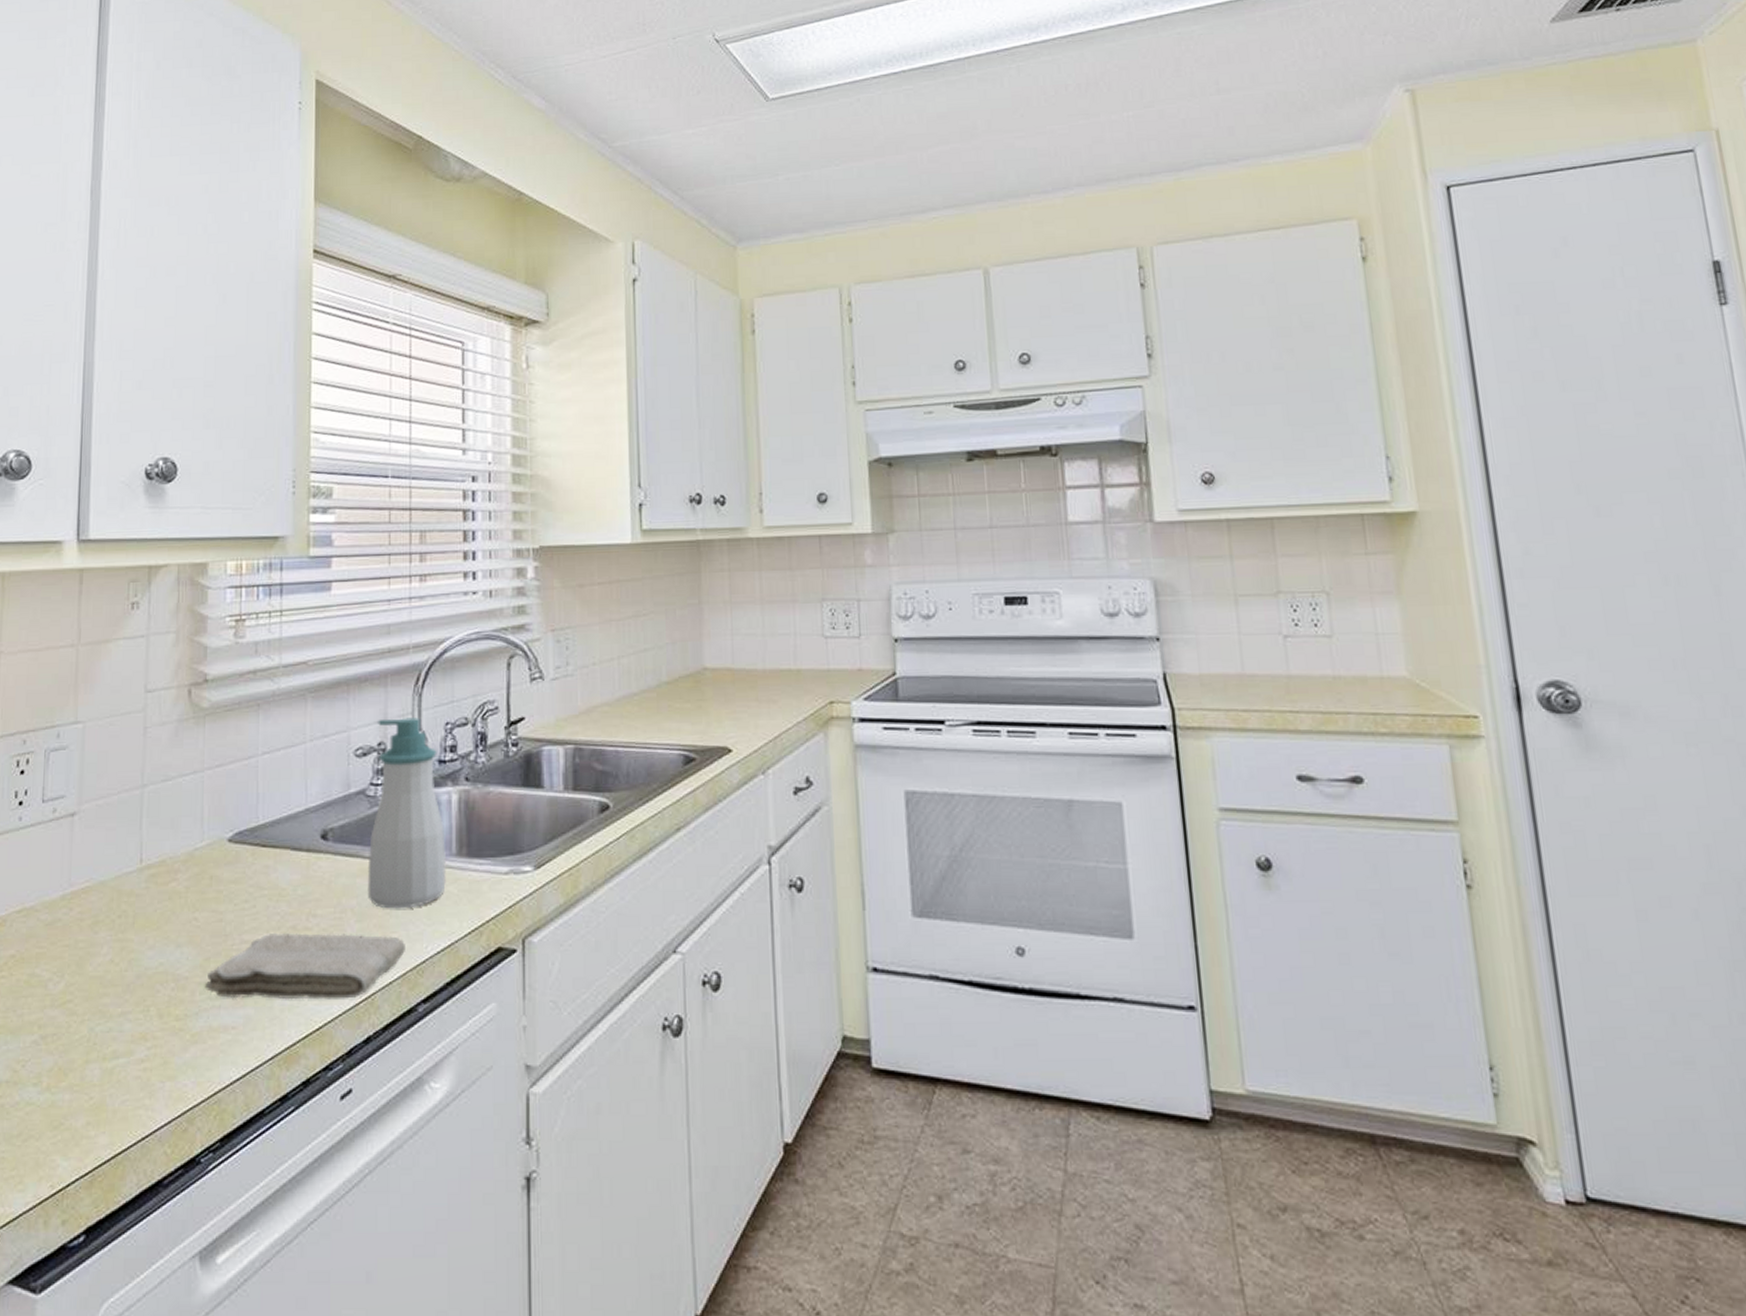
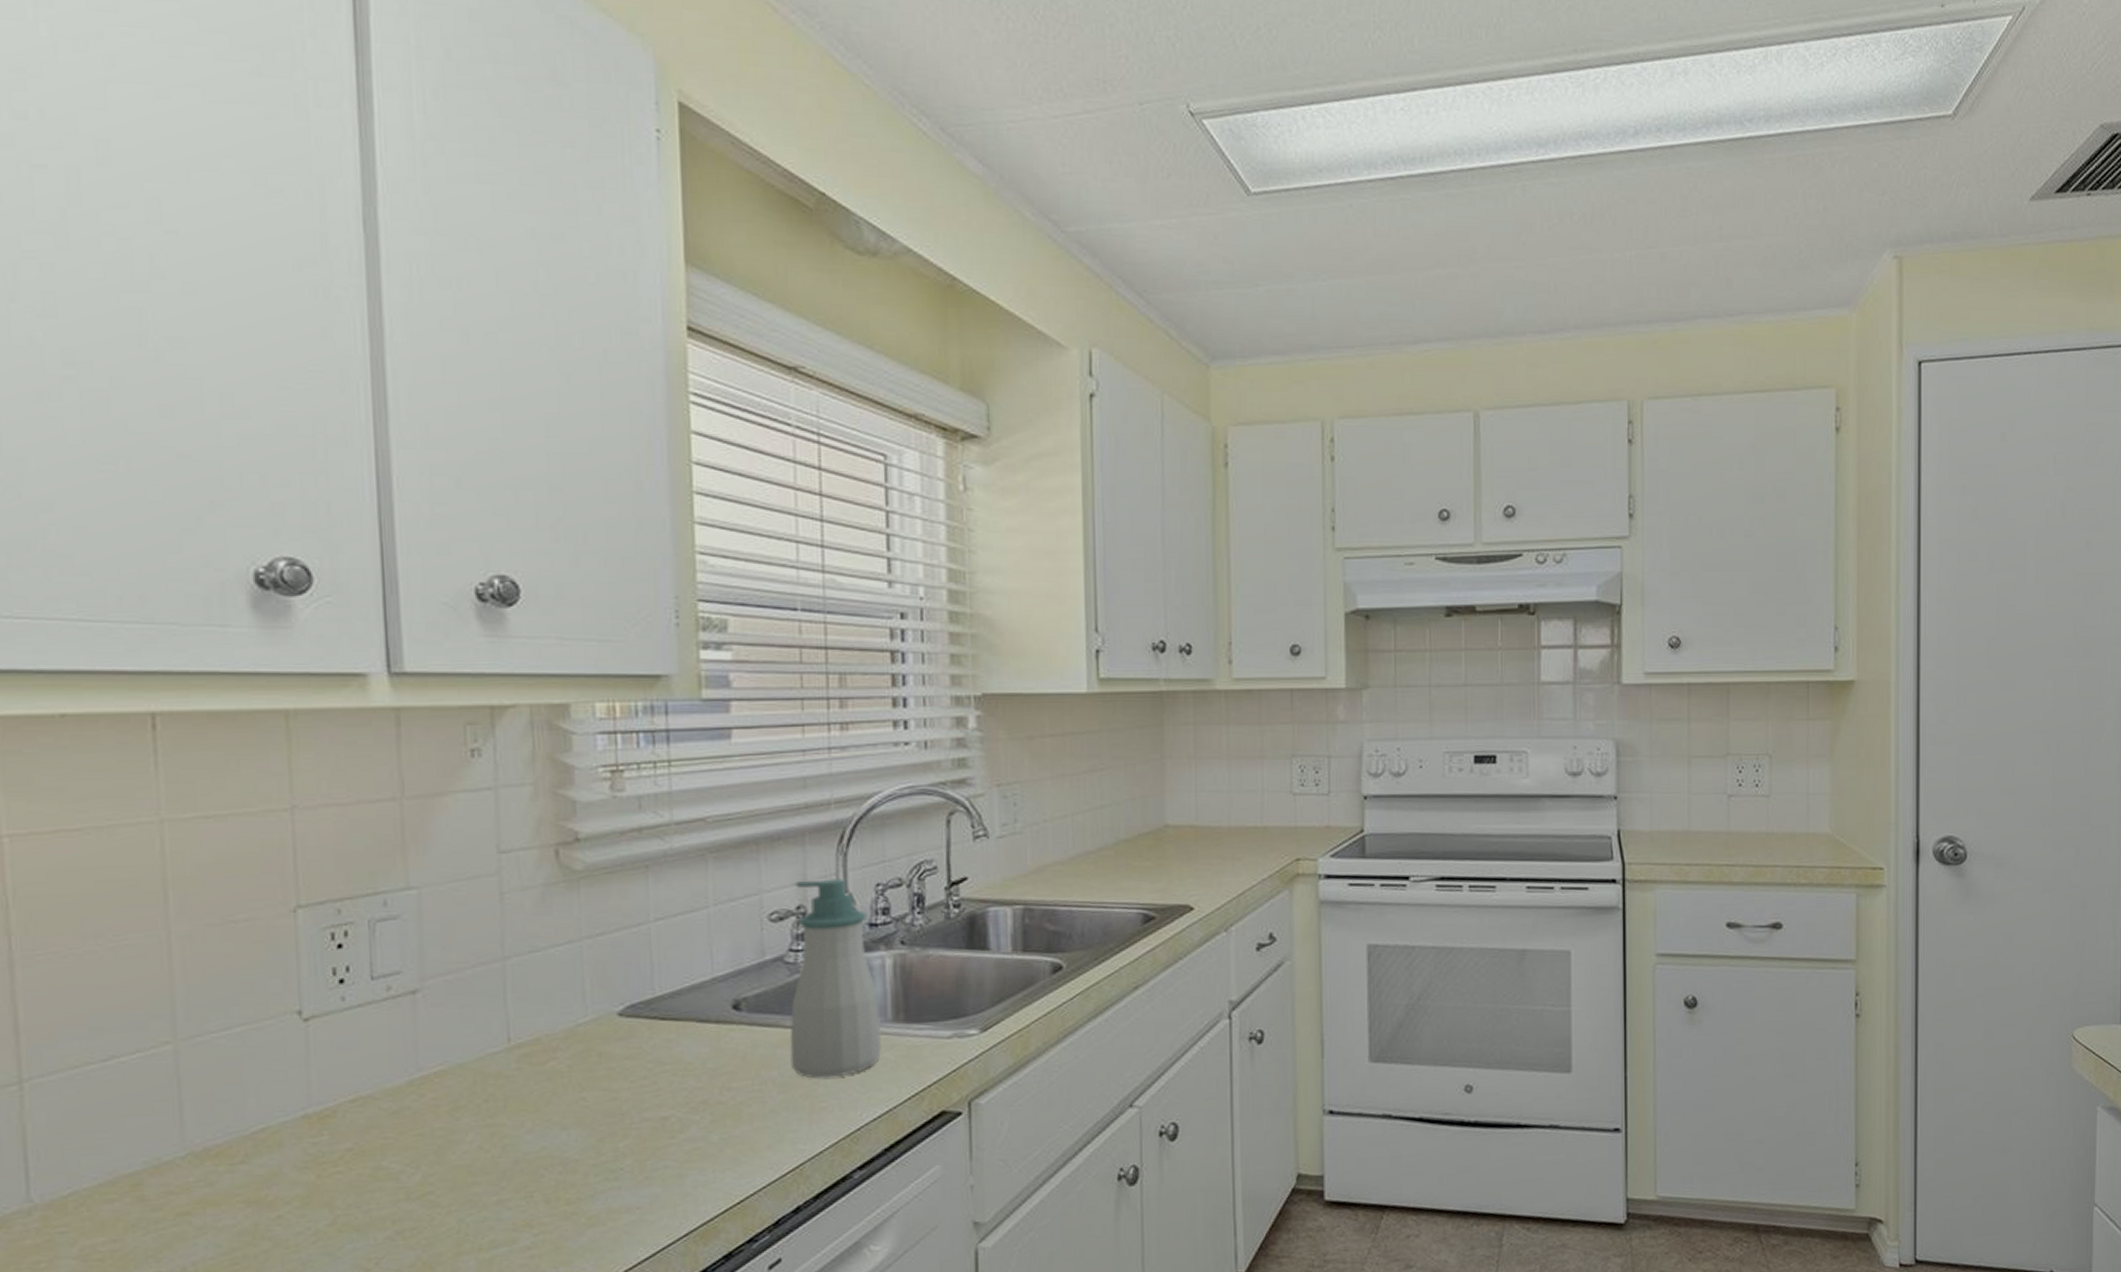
washcloth: present [205,933,405,1000] -> none [600,1105,837,1178]

